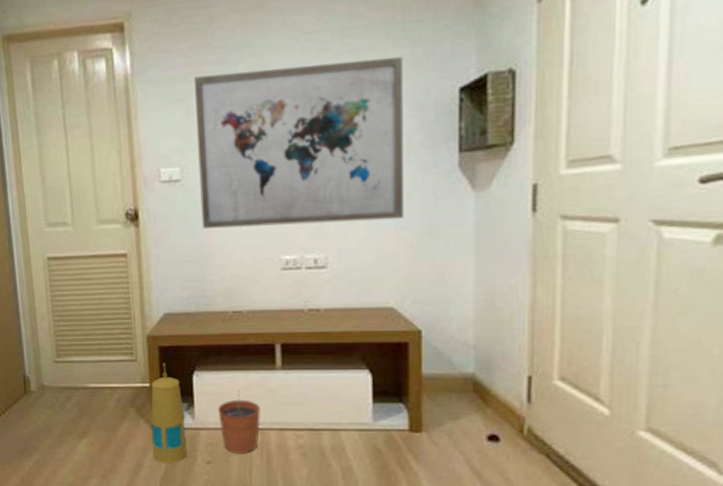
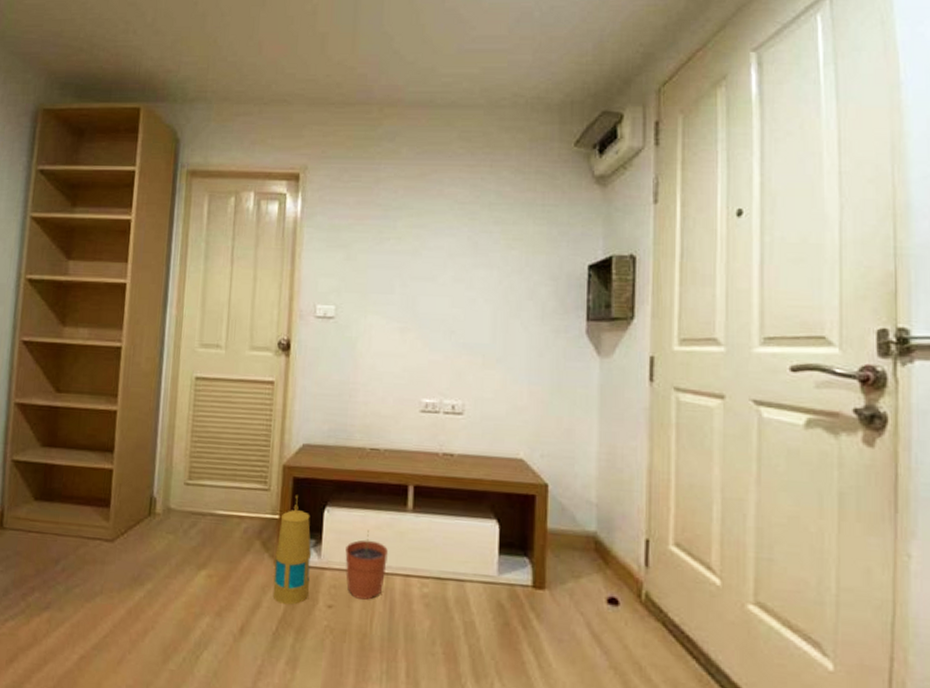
wall art: present [194,57,404,229] -> none [349,227,541,376]

